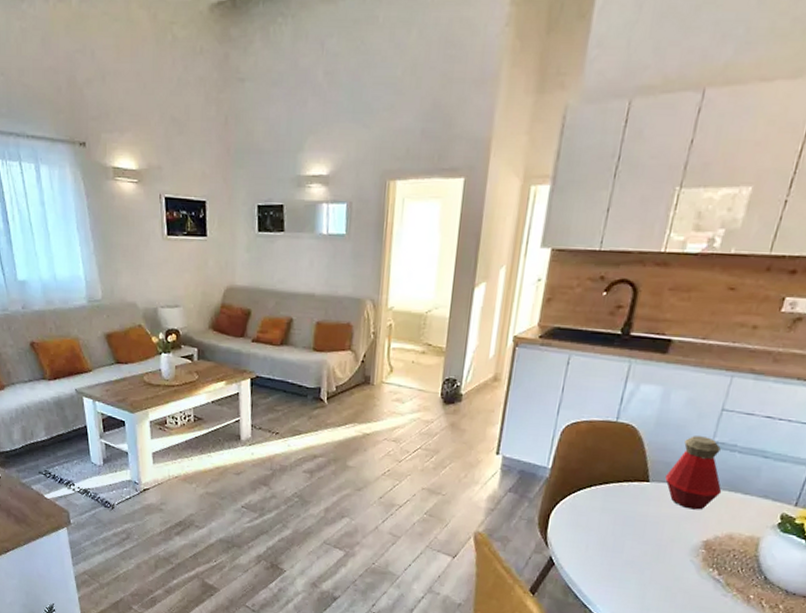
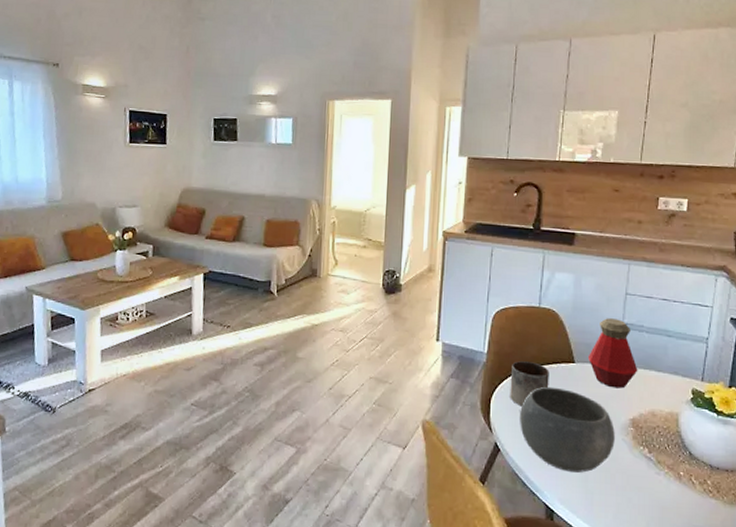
mug: none [571,478,619,524] -> present [510,361,549,407]
bowl: none [578,504,684,590] -> present [520,386,615,473]

